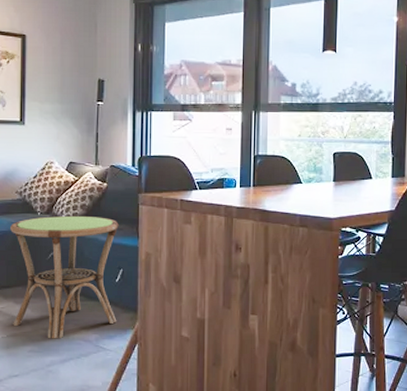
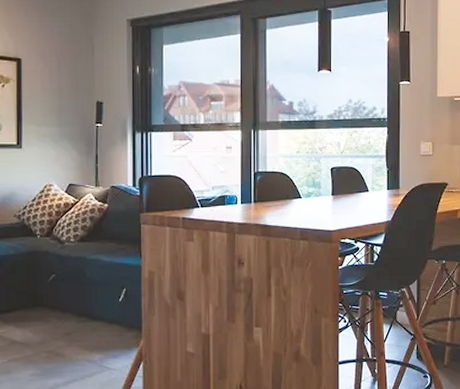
side table: present [10,215,119,339] -> none [9,237,121,362]

